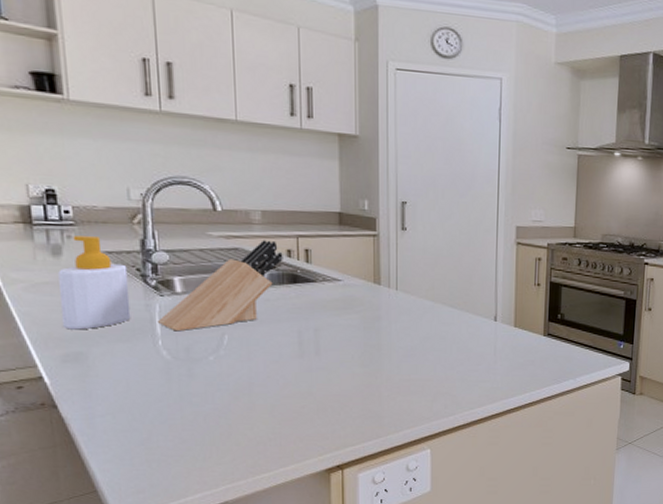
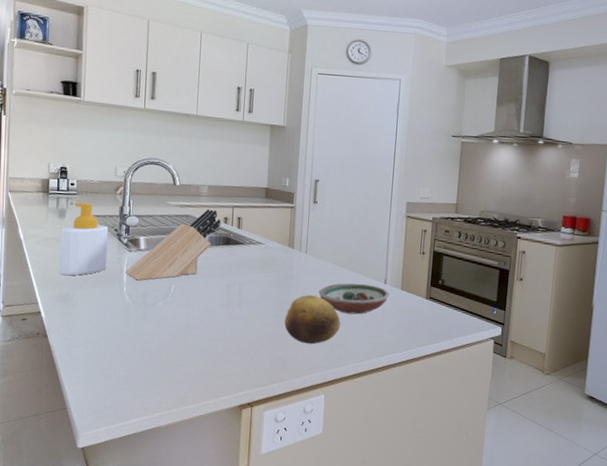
fruit: none [376,338,445,394] -> present [284,295,341,344]
decorative bowl: none [415,322,501,358] -> present [318,283,389,315]

